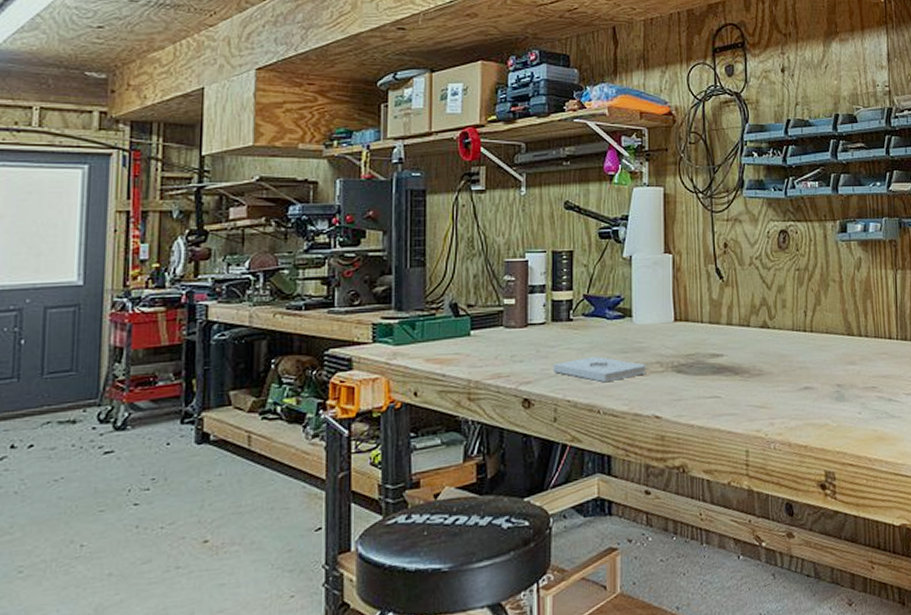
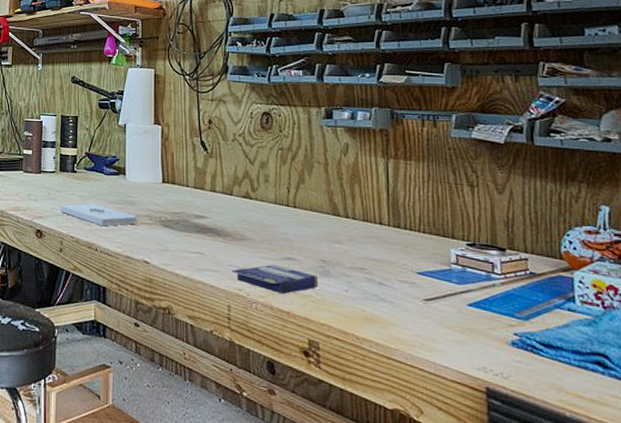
small box: none [749,397,835,428] -> present [231,264,319,295]

